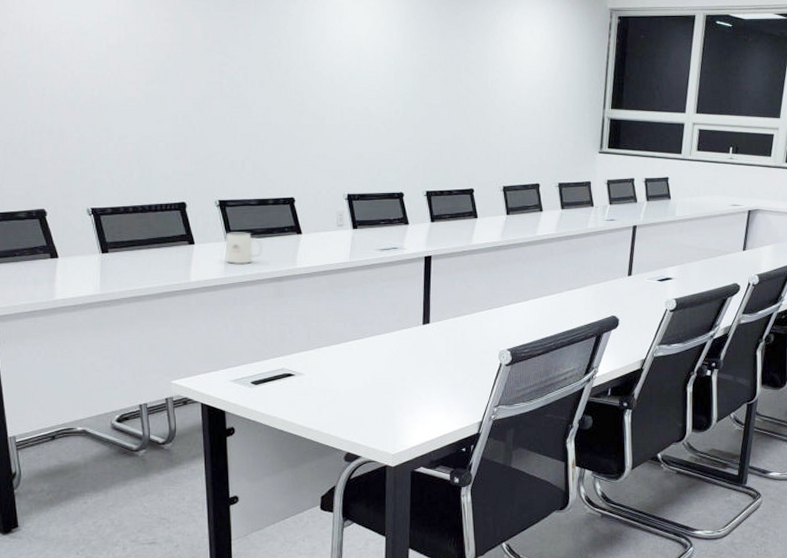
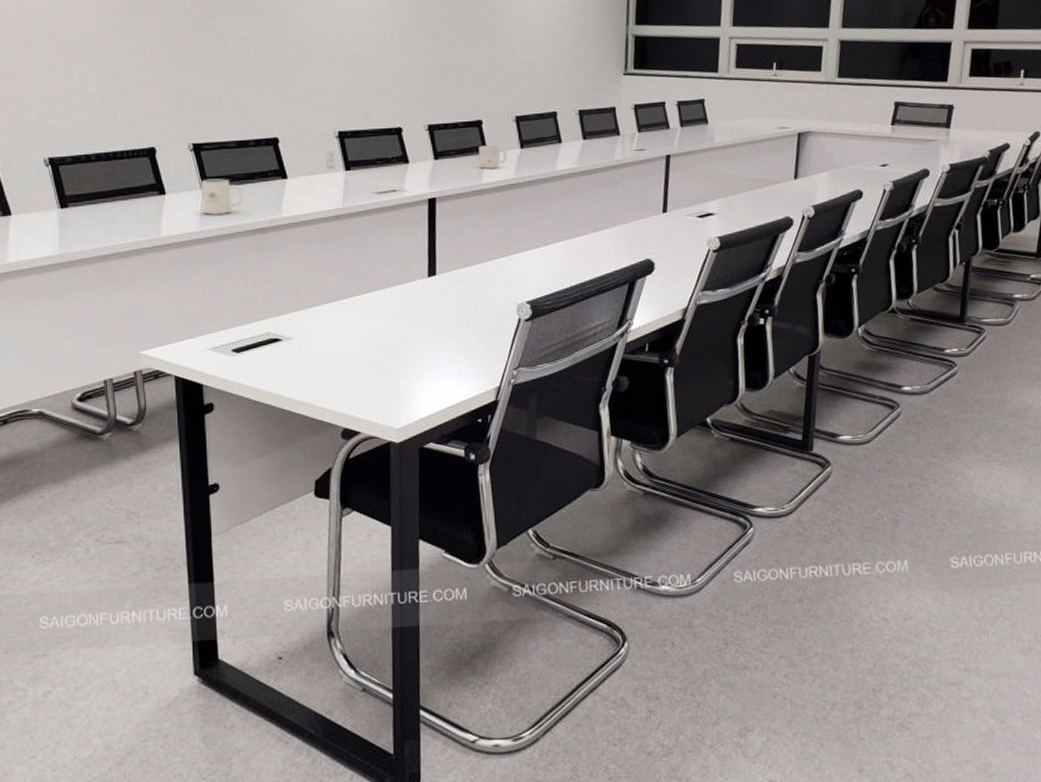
mug: none [470,211,495,232] -> present [478,145,507,169]

